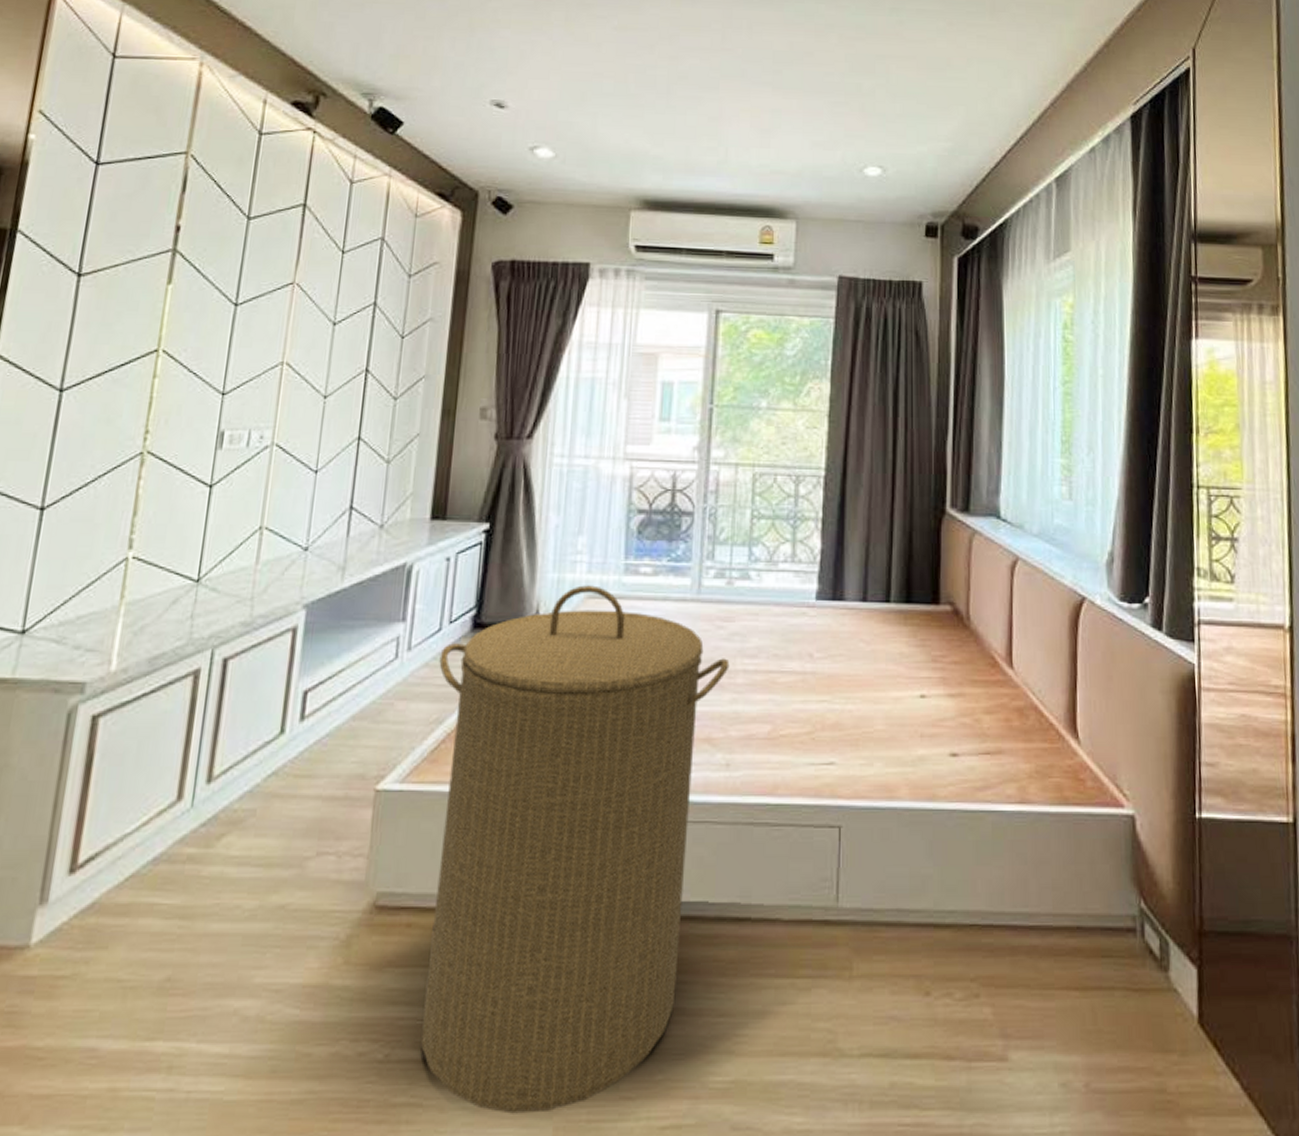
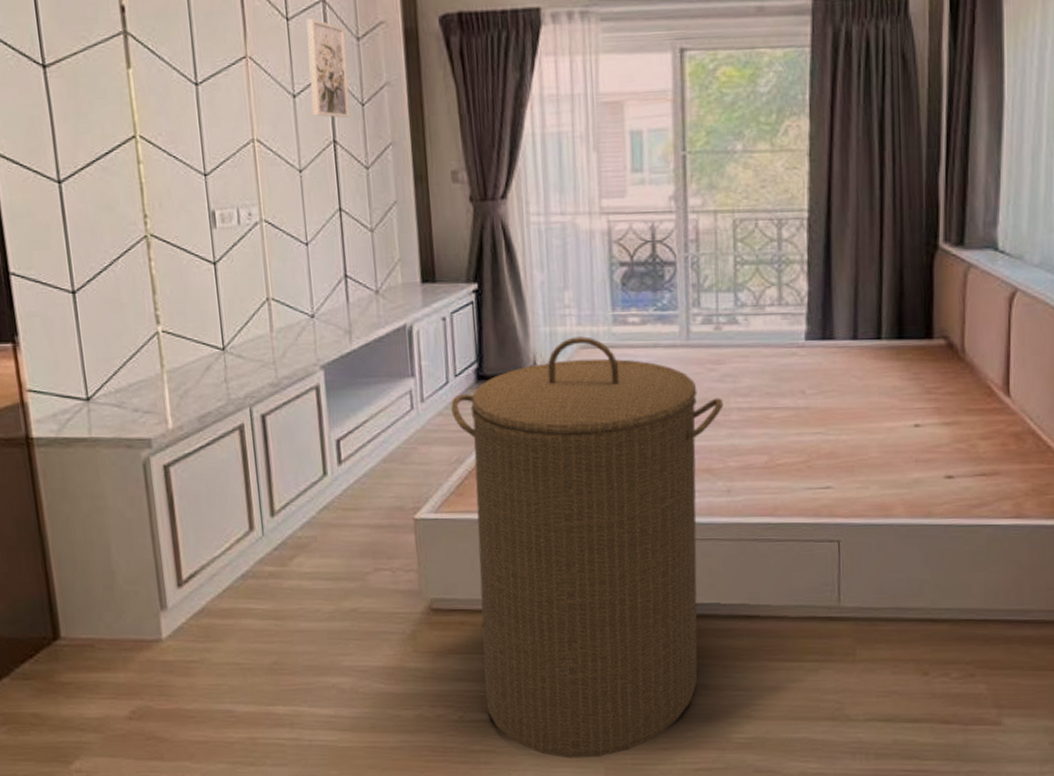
wall art: none [349,254,398,348] -> present [306,18,351,118]

